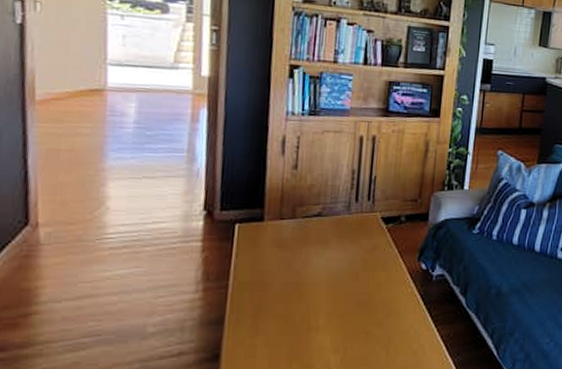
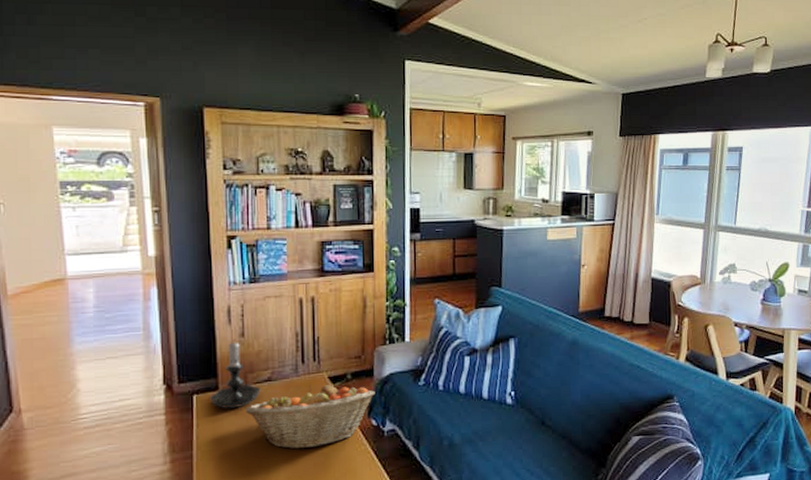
candle holder: none [252,170,309,240] -> present [209,339,261,408]
fruit basket: none [290,225,428,287] -> present [246,385,375,450]

